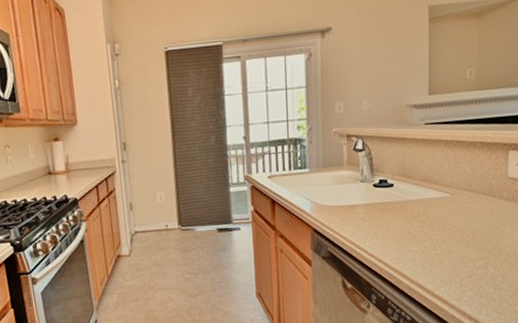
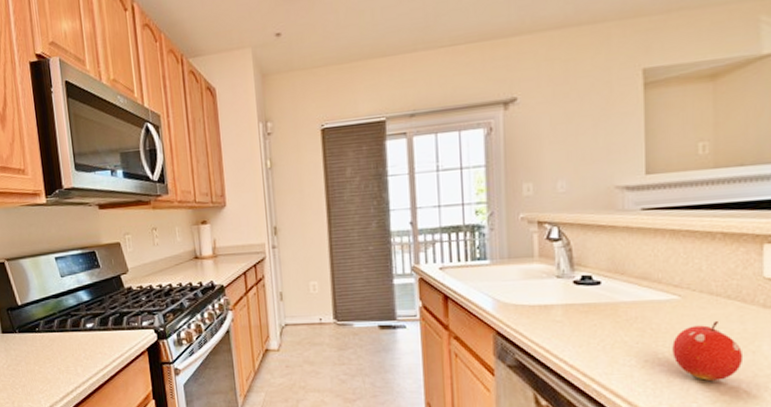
fruit: none [444,213,492,260] -> present [672,321,744,381]

